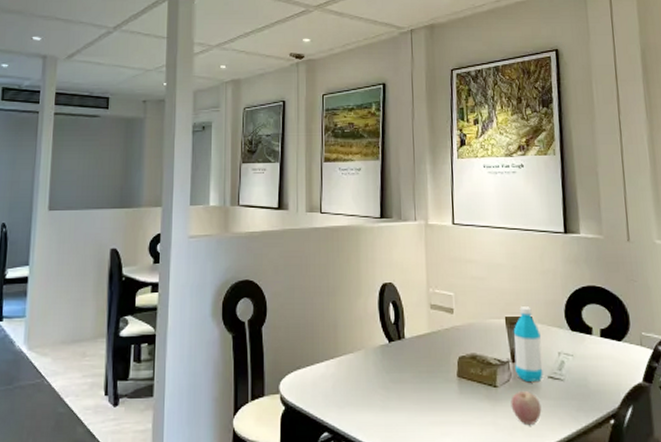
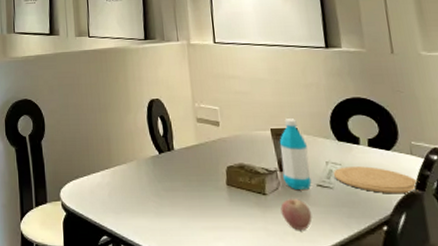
plate: none [564,357,648,387] -> present [333,166,420,194]

